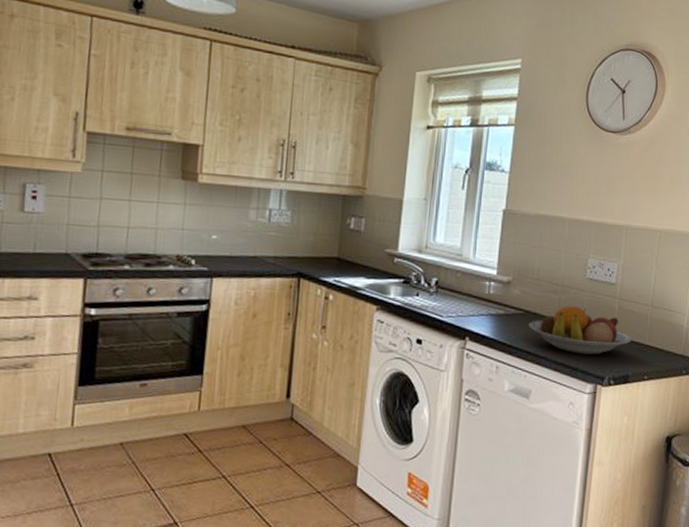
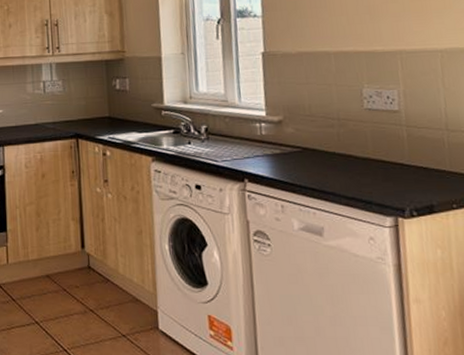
fruit bowl: present [529,306,632,355] -> none [309,138,430,187]

